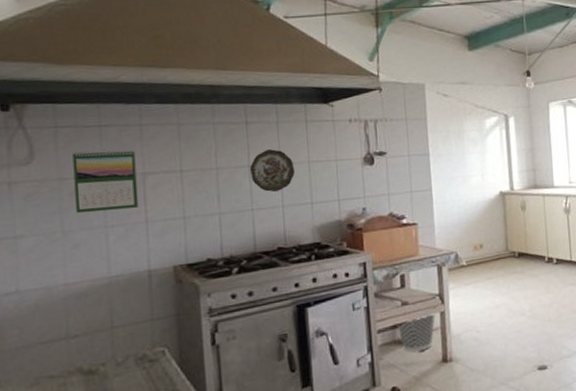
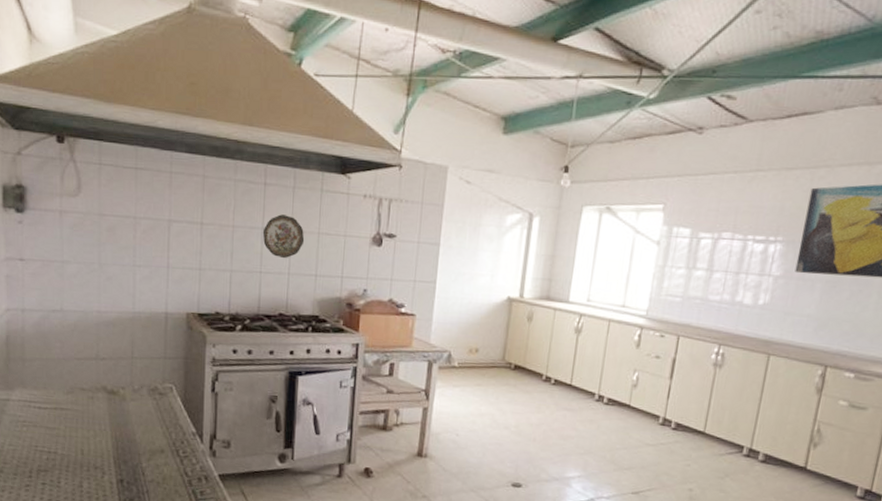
calendar: present [72,149,139,213] -> none [112,190,164,252]
wastebasket: present [397,314,435,352] -> none [379,407,418,441]

